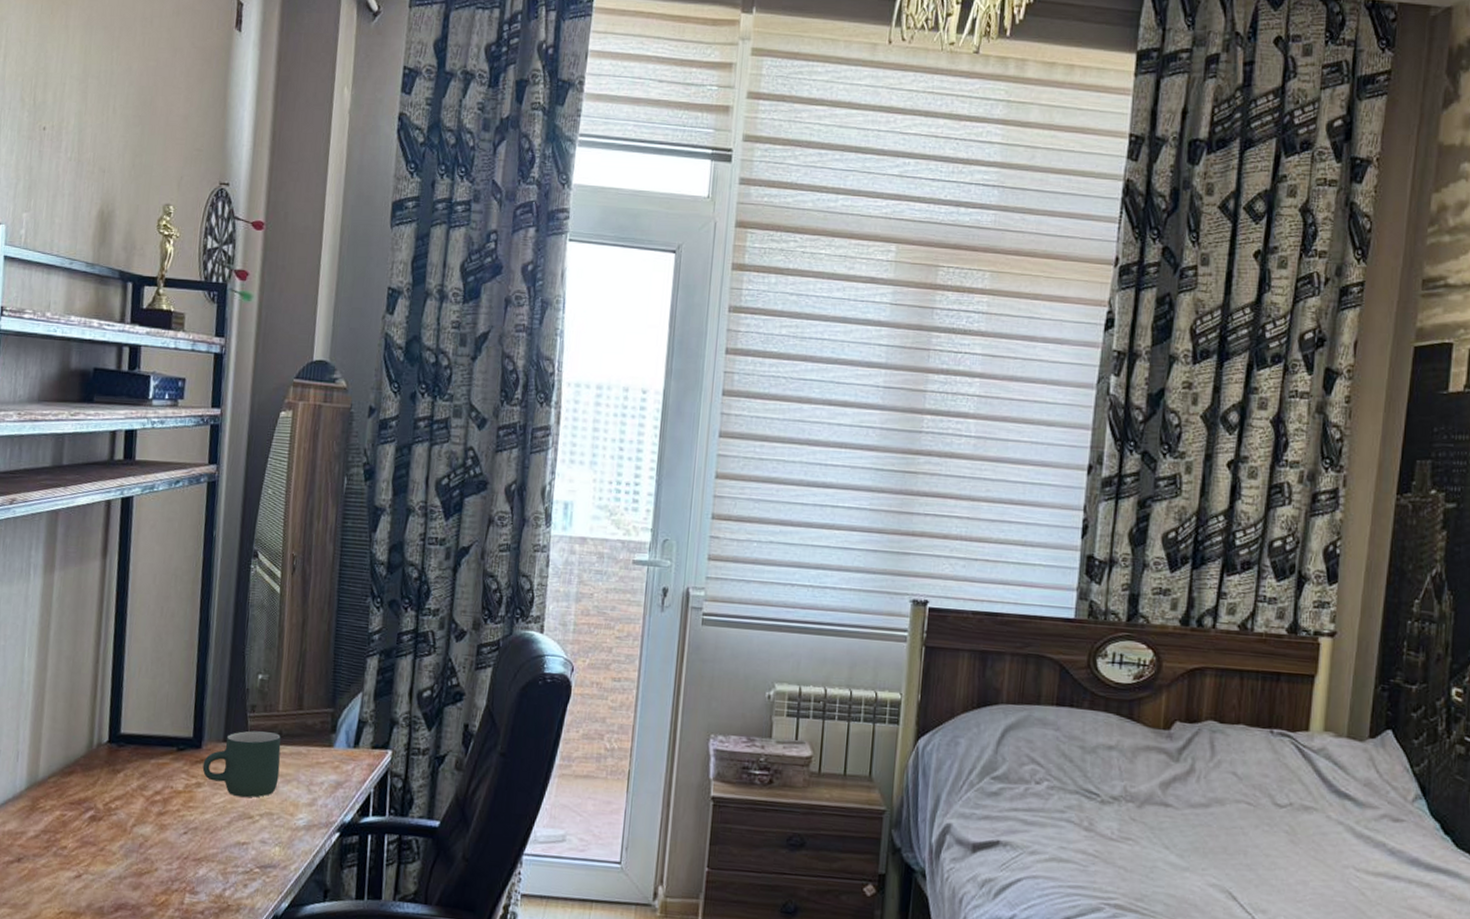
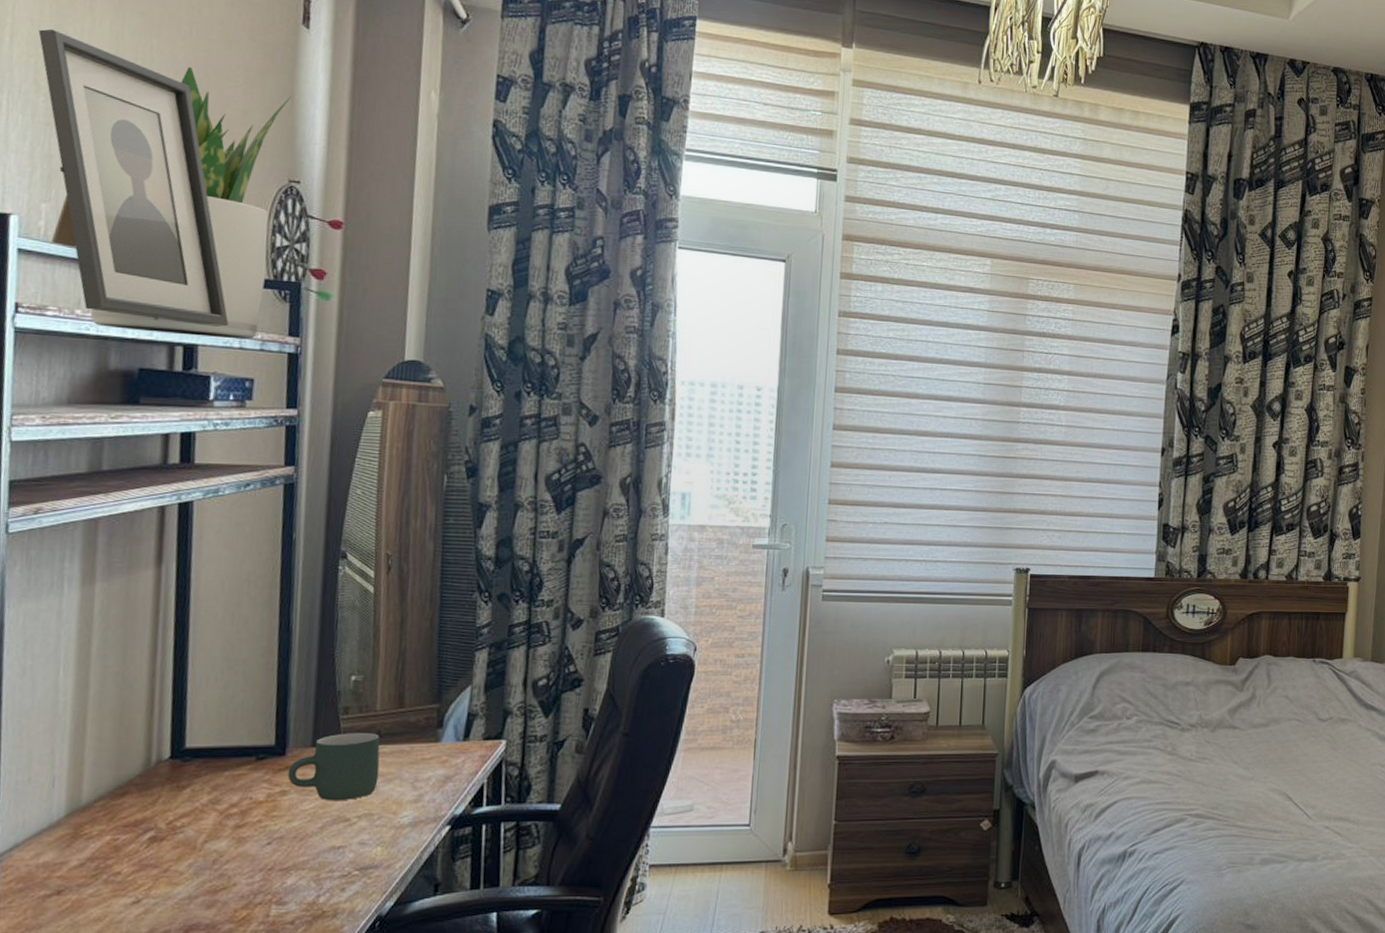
picture frame: none [25,48,167,329] -> present [38,28,229,328]
planter: none [58,76,225,339] -> present [91,66,292,339]

